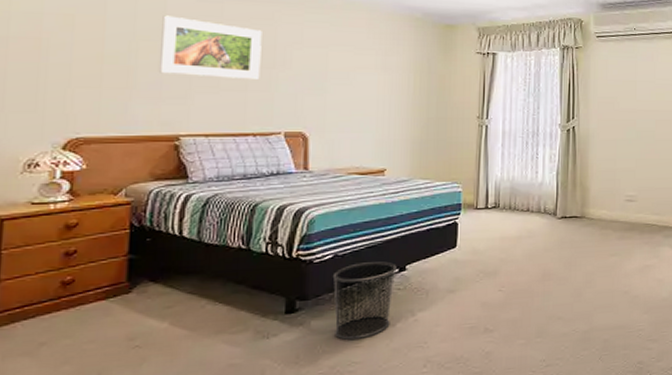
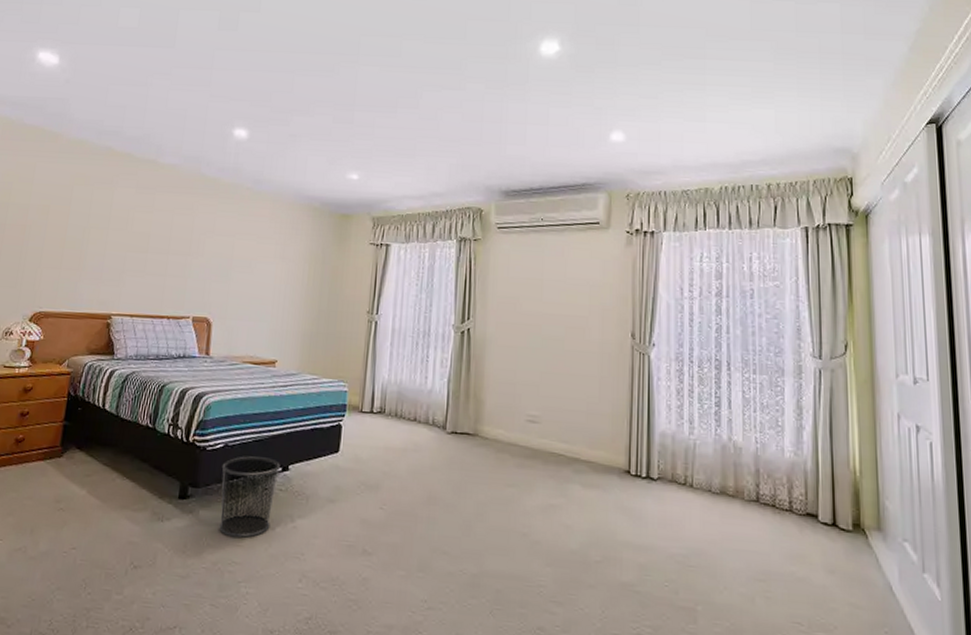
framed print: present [160,15,262,81] -> none [102,206,183,266]

